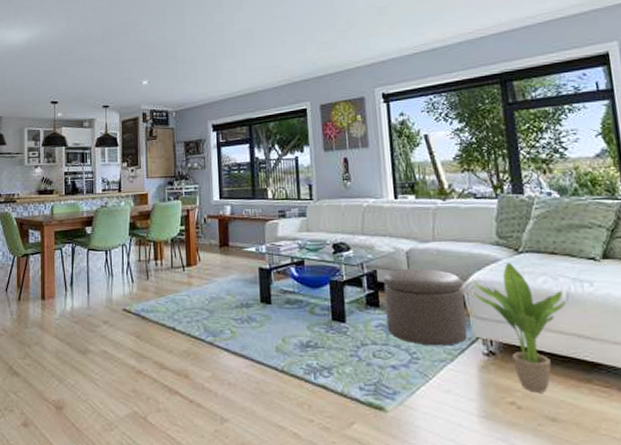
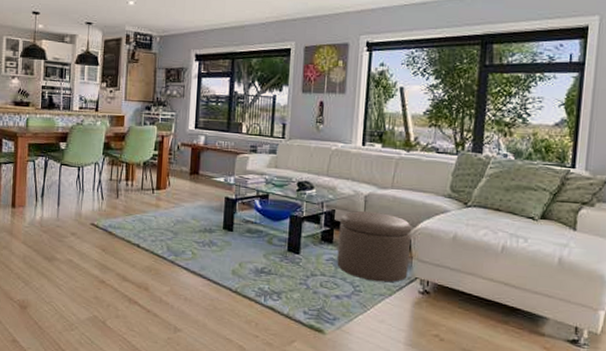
potted plant: present [473,263,567,393] -> none [420,214,501,329]

